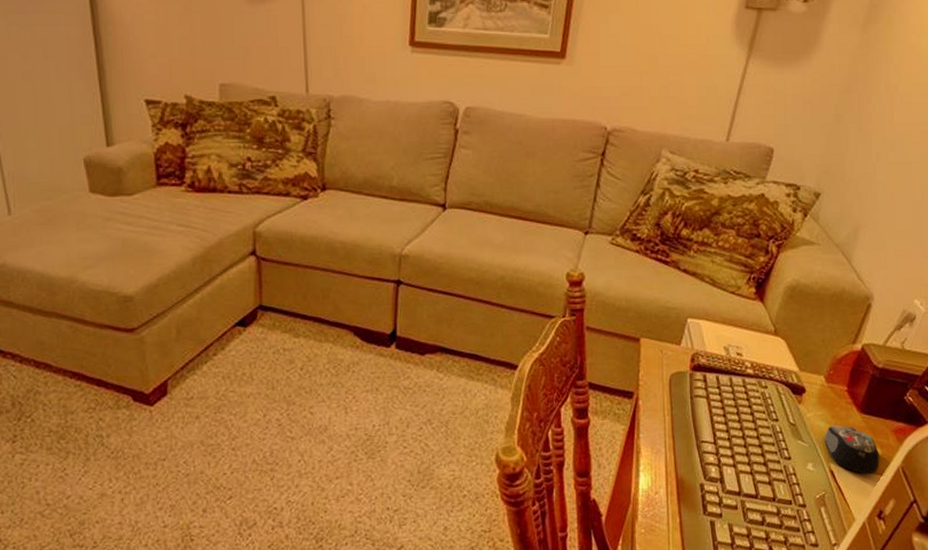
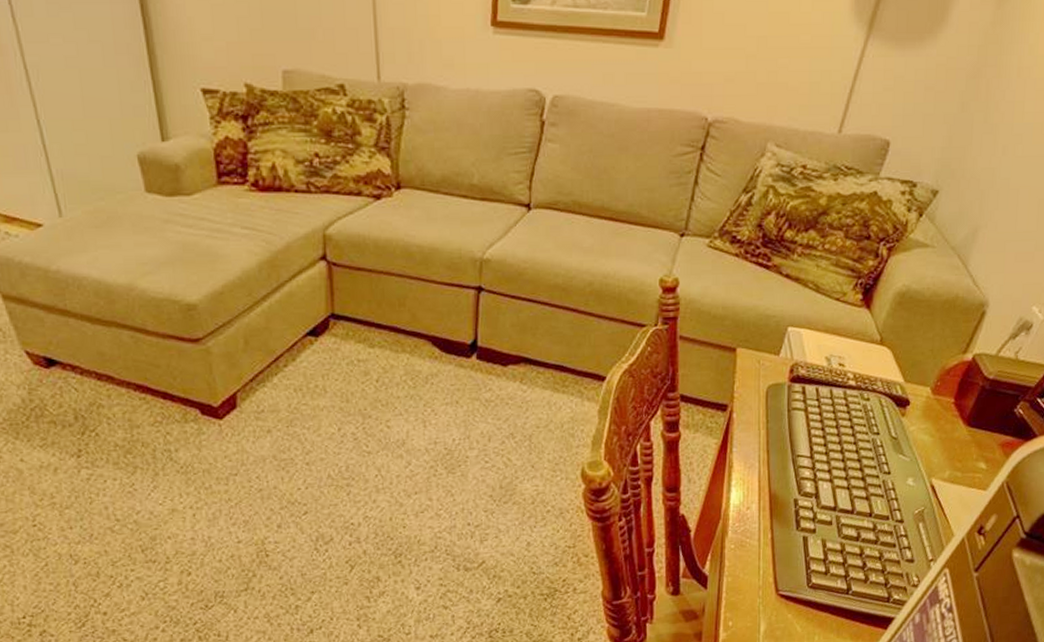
computer mouse: present [824,425,880,474] -> none [926,438,985,489]

